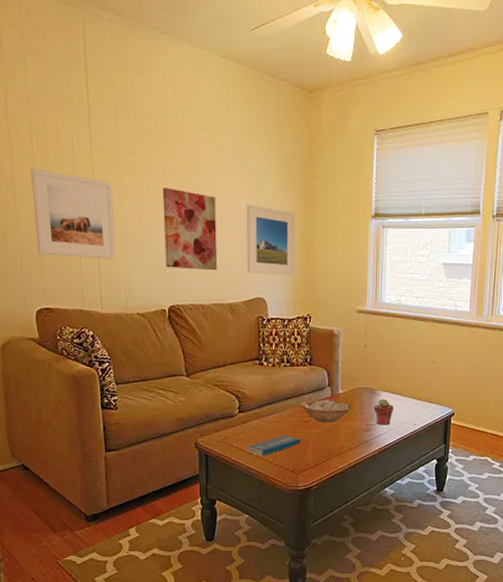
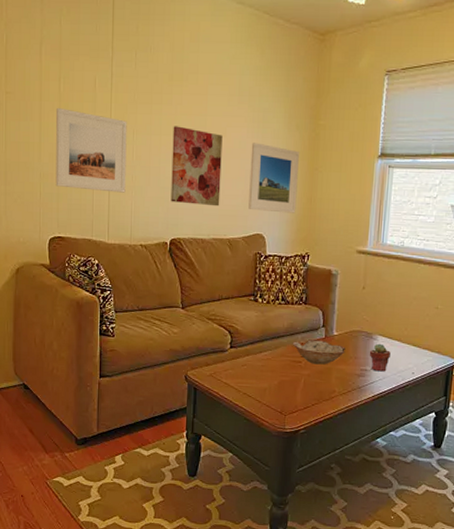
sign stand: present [247,435,301,457] -> none [236,374,291,395]

